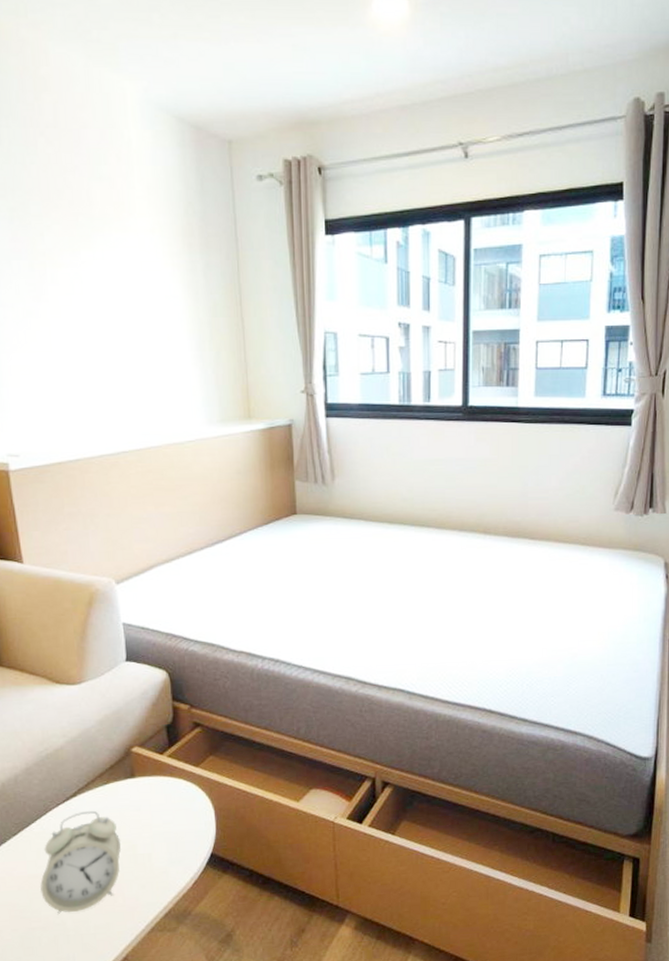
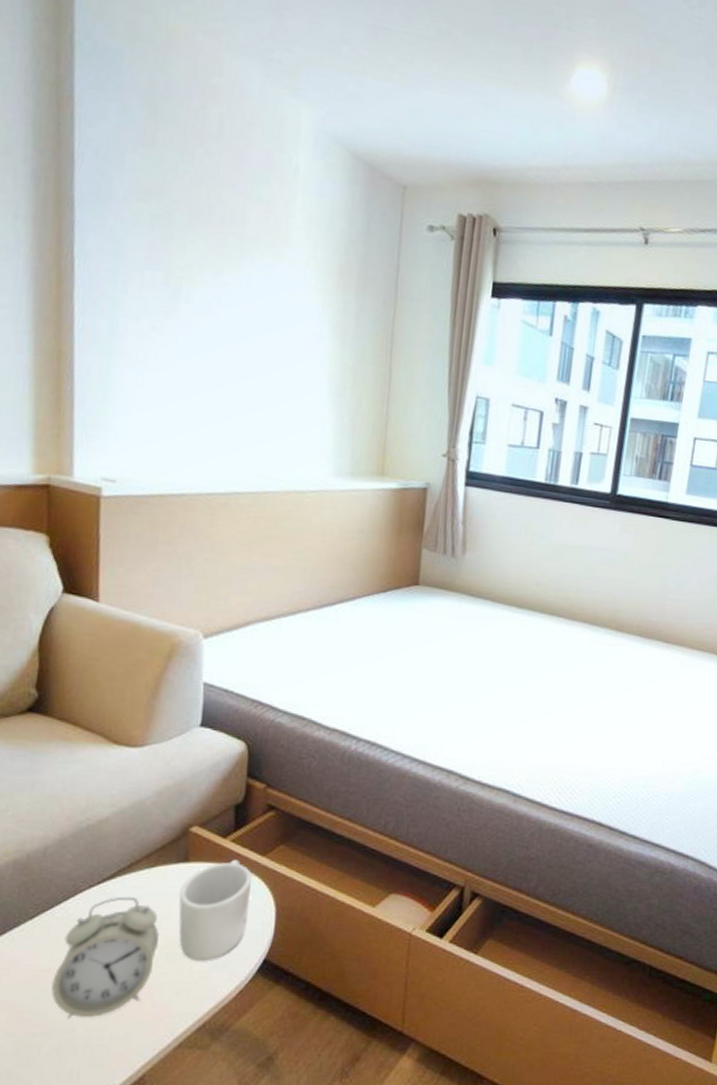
mug: none [132,771,192,860] -> present [178,859,252,962]

